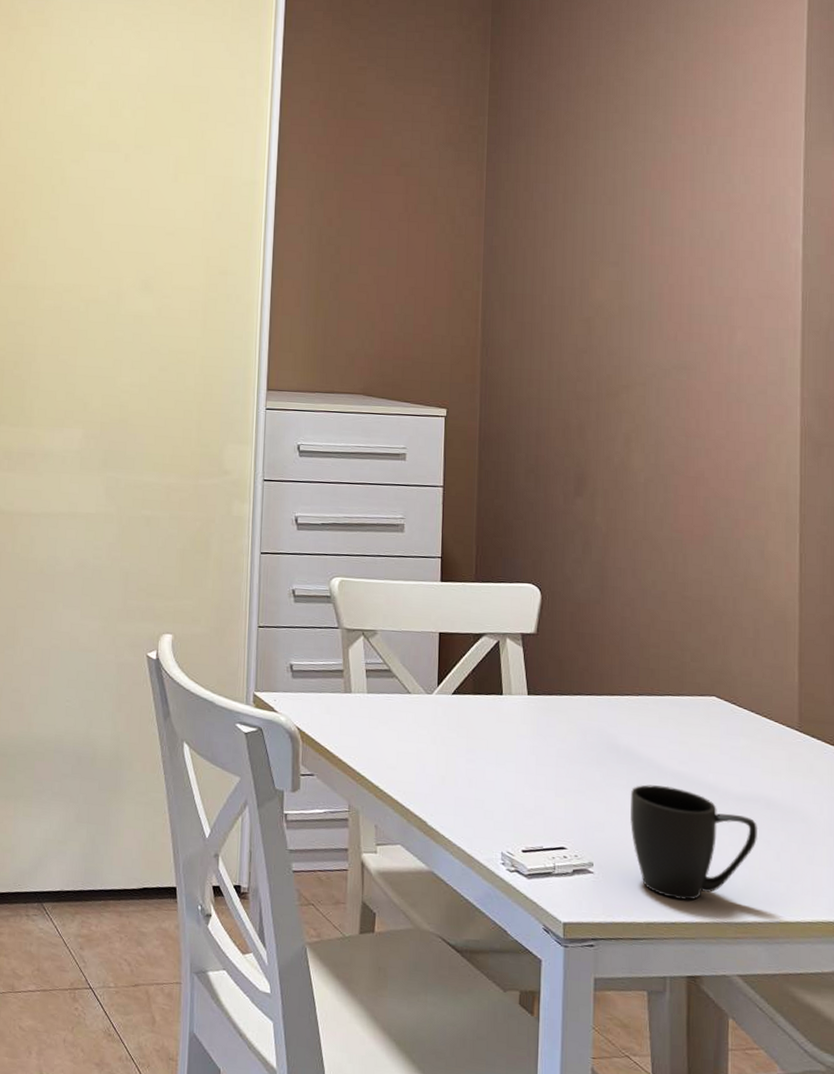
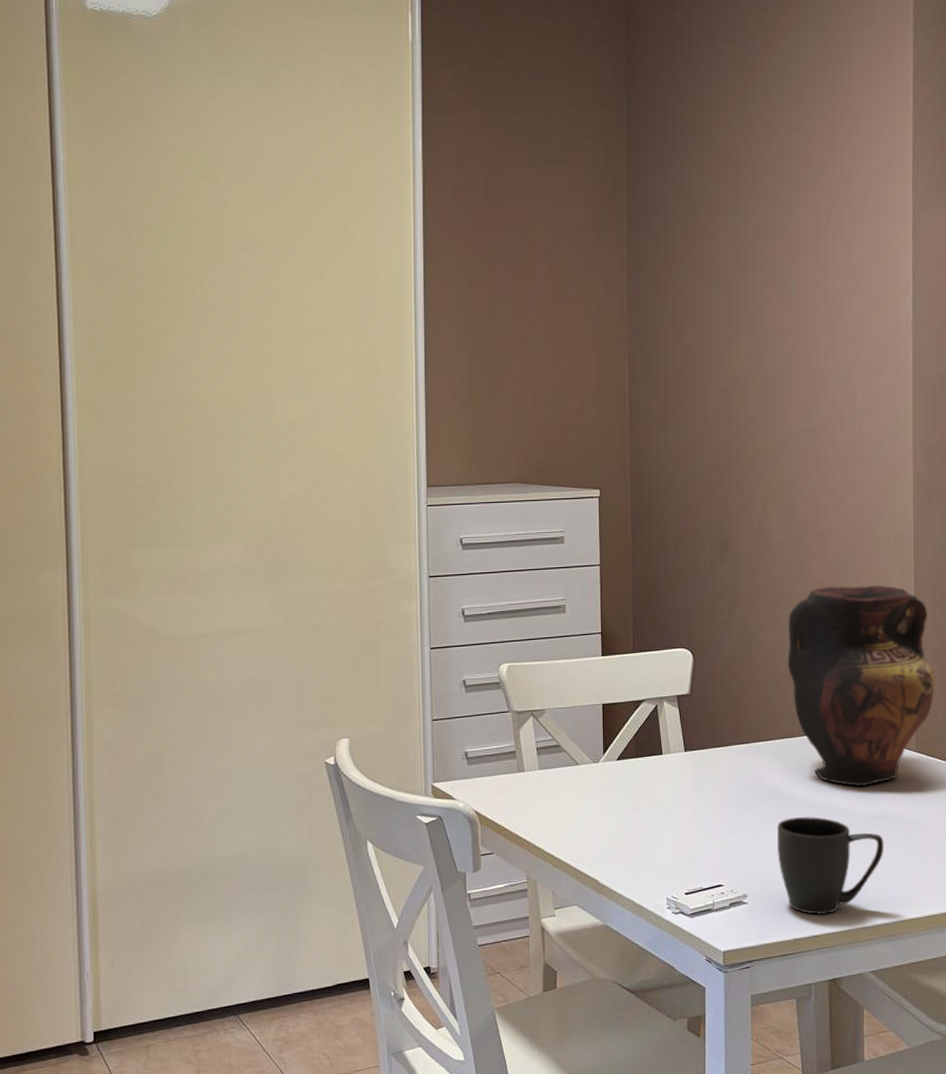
vase: none [648,535,823,762] -> present [787,585,935,787]

